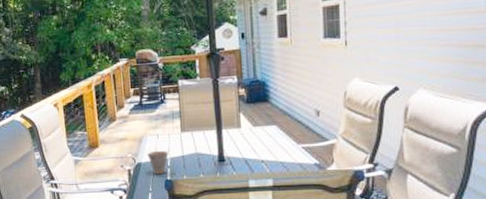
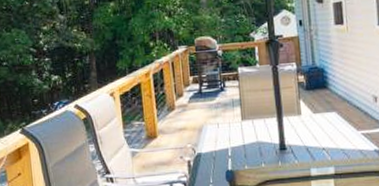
cup: present [147,150,169,175] -> none [207,139,230,166]

